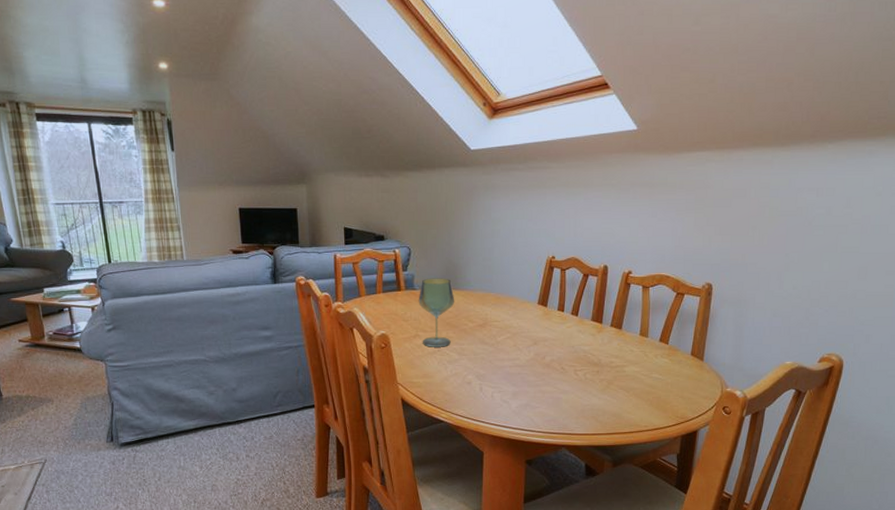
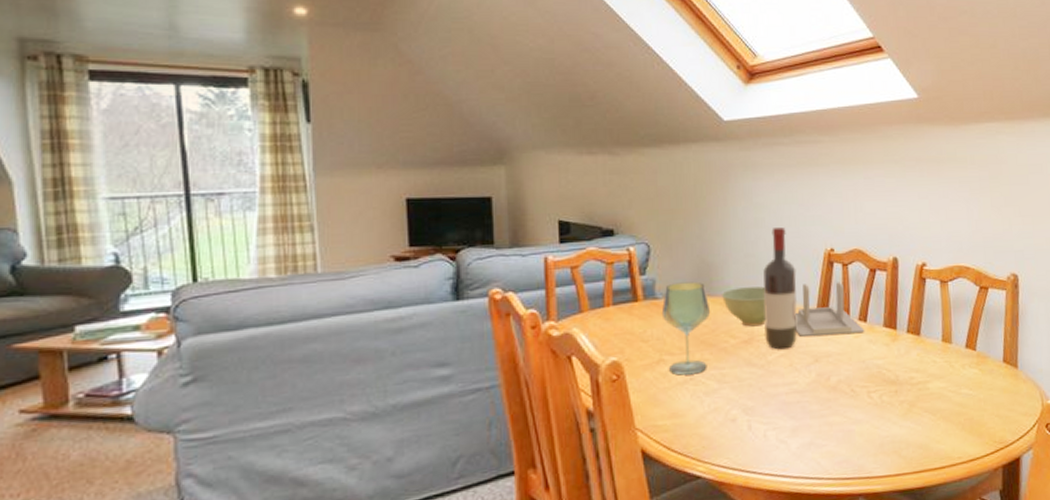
bowl: none [464,284,498,315] -> present [722,286,766,327]
wine bottle: none [495,238,523,332] -> present [763,227,798,349]
napkin holder: none [520,283,576,324] -> present [795,282,865,337]

